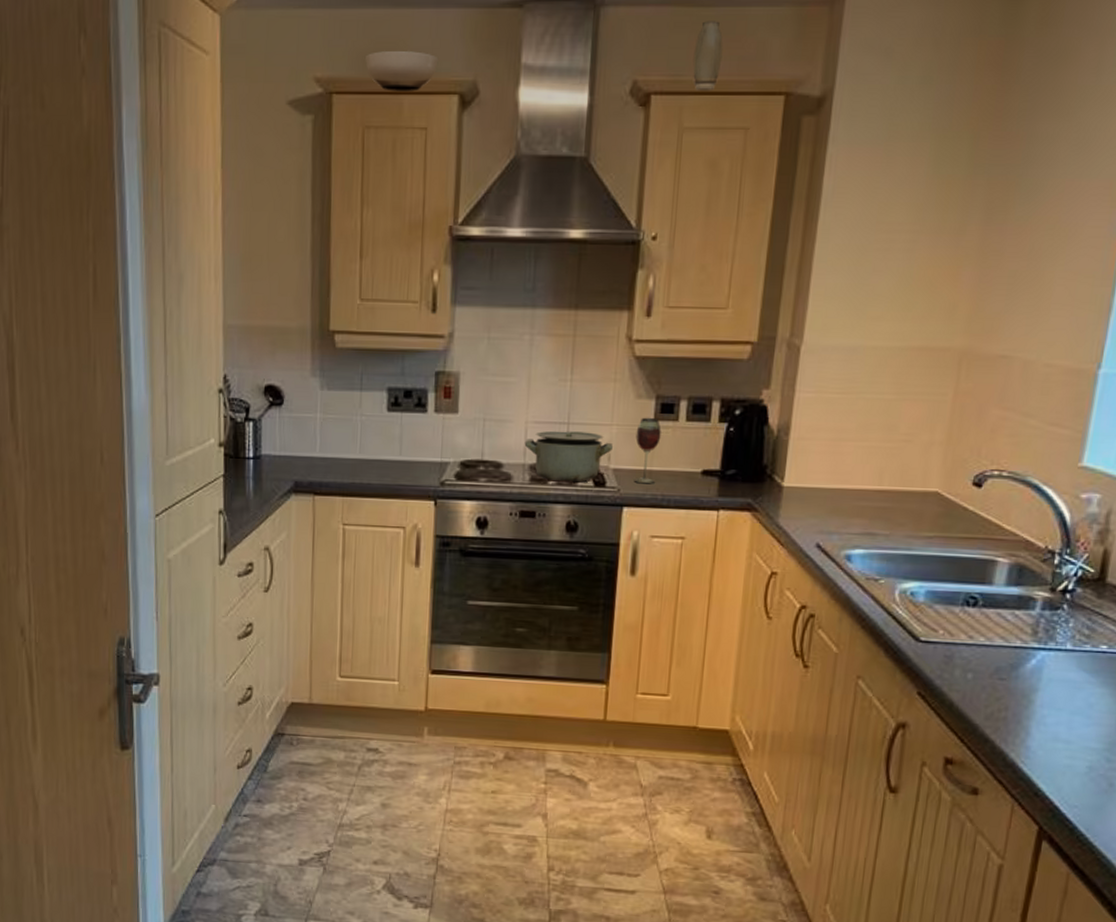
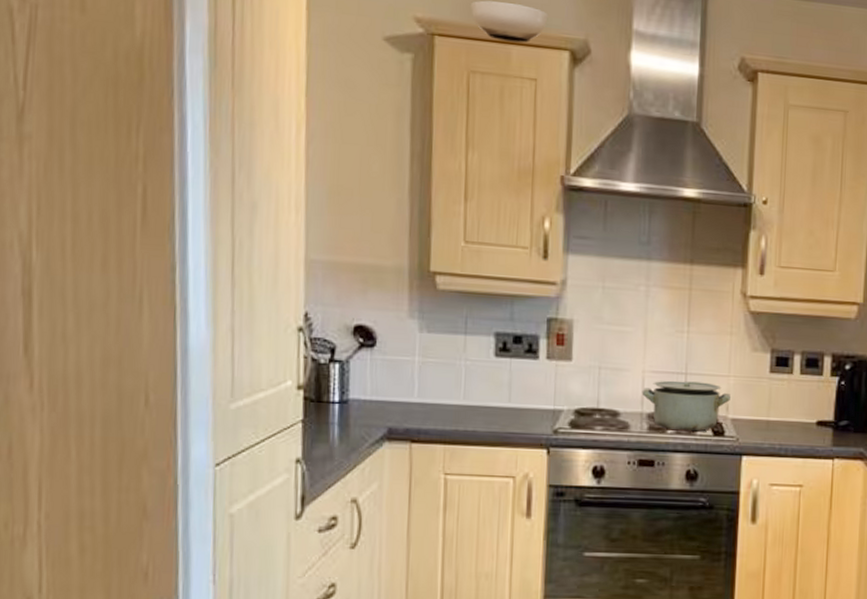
wineglass: present [634,417,661,483] -> none [752,369,777,433]
vase: present [692,21,723,91] -> none [795,13,823,75]

